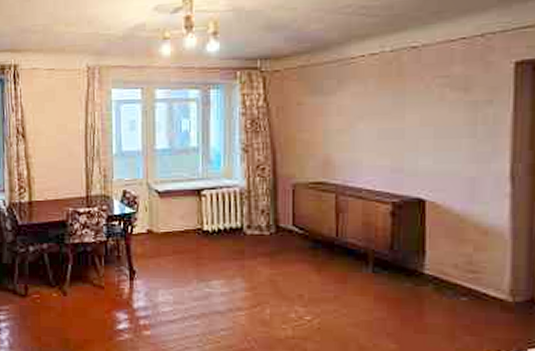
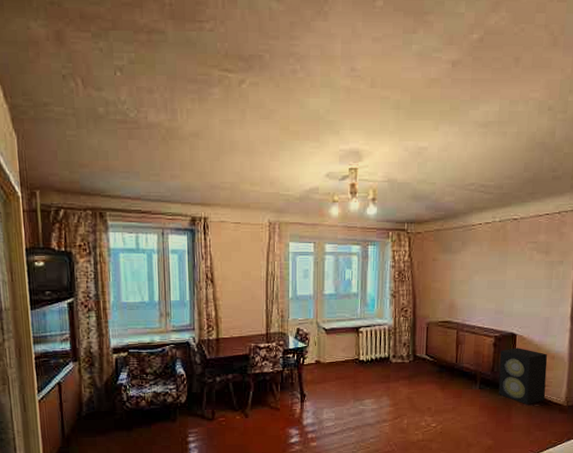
speaker: none [401,218,477,298] -> present [498,348,548,405]

